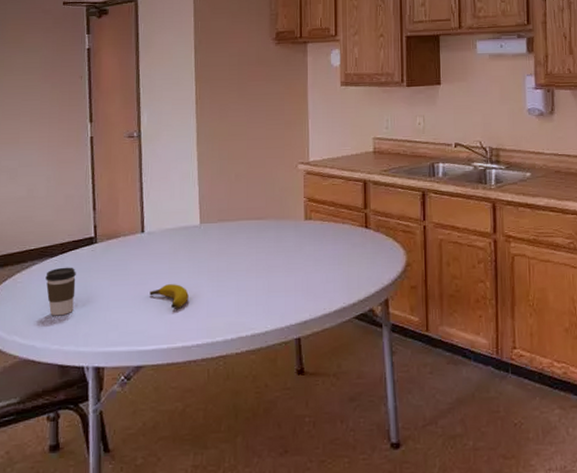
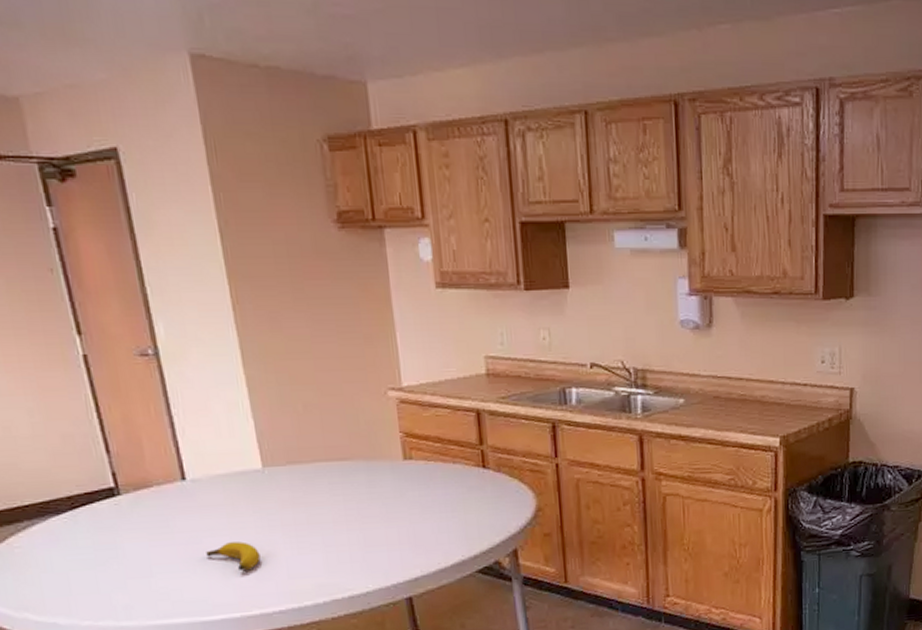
coffee cup: present [45,267,76,316] -> none [54,525,103,587]

